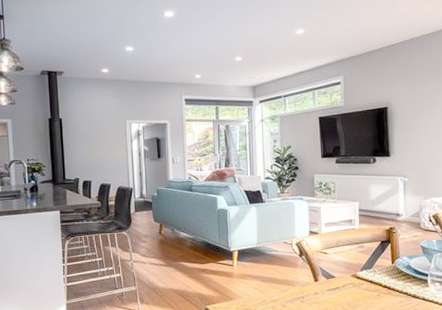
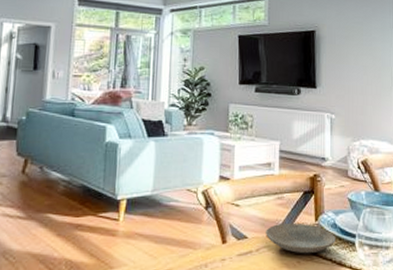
plate: none [350,266,410,289] -> present [266,224,336,254]

